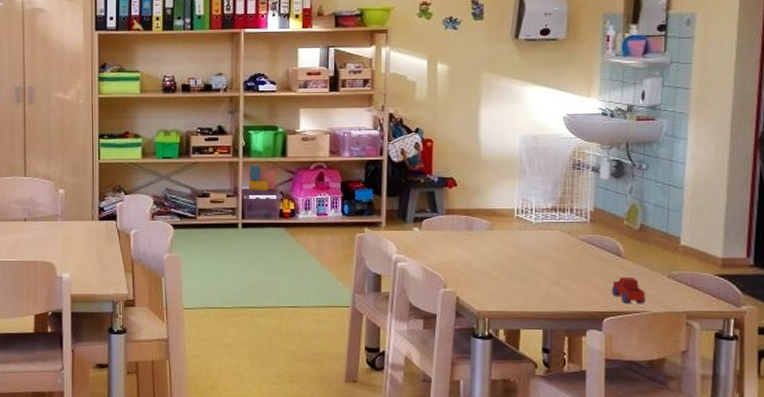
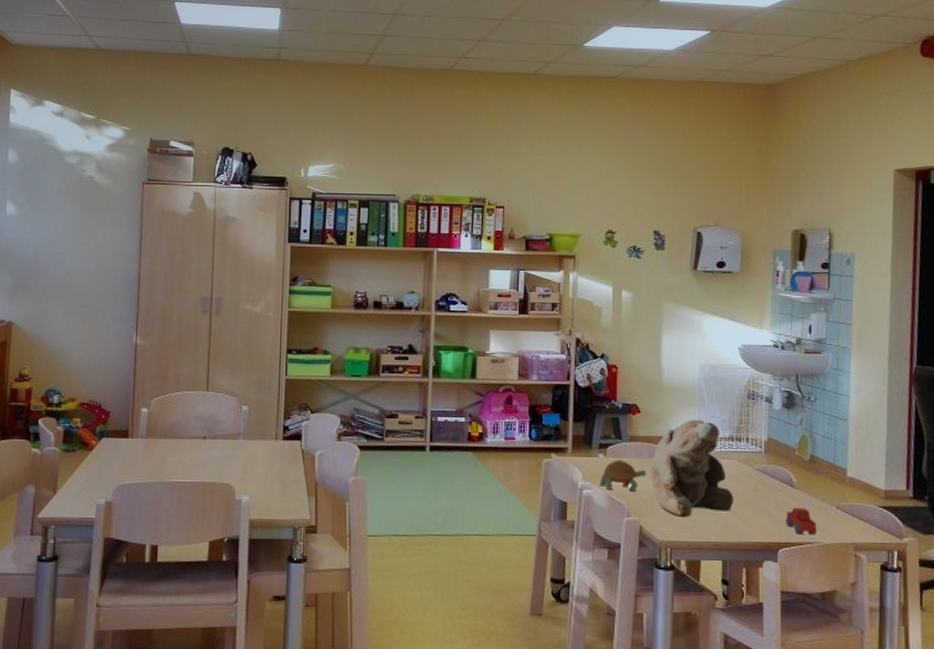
toy blocks: present [249,165,276,191] -> none [438,386,465,414]
toy animal: none [414,232,464,263] -> present [599,459,647,491]
stuffed animal: none [467,191,556,287] -> present [650,420,734,517]

